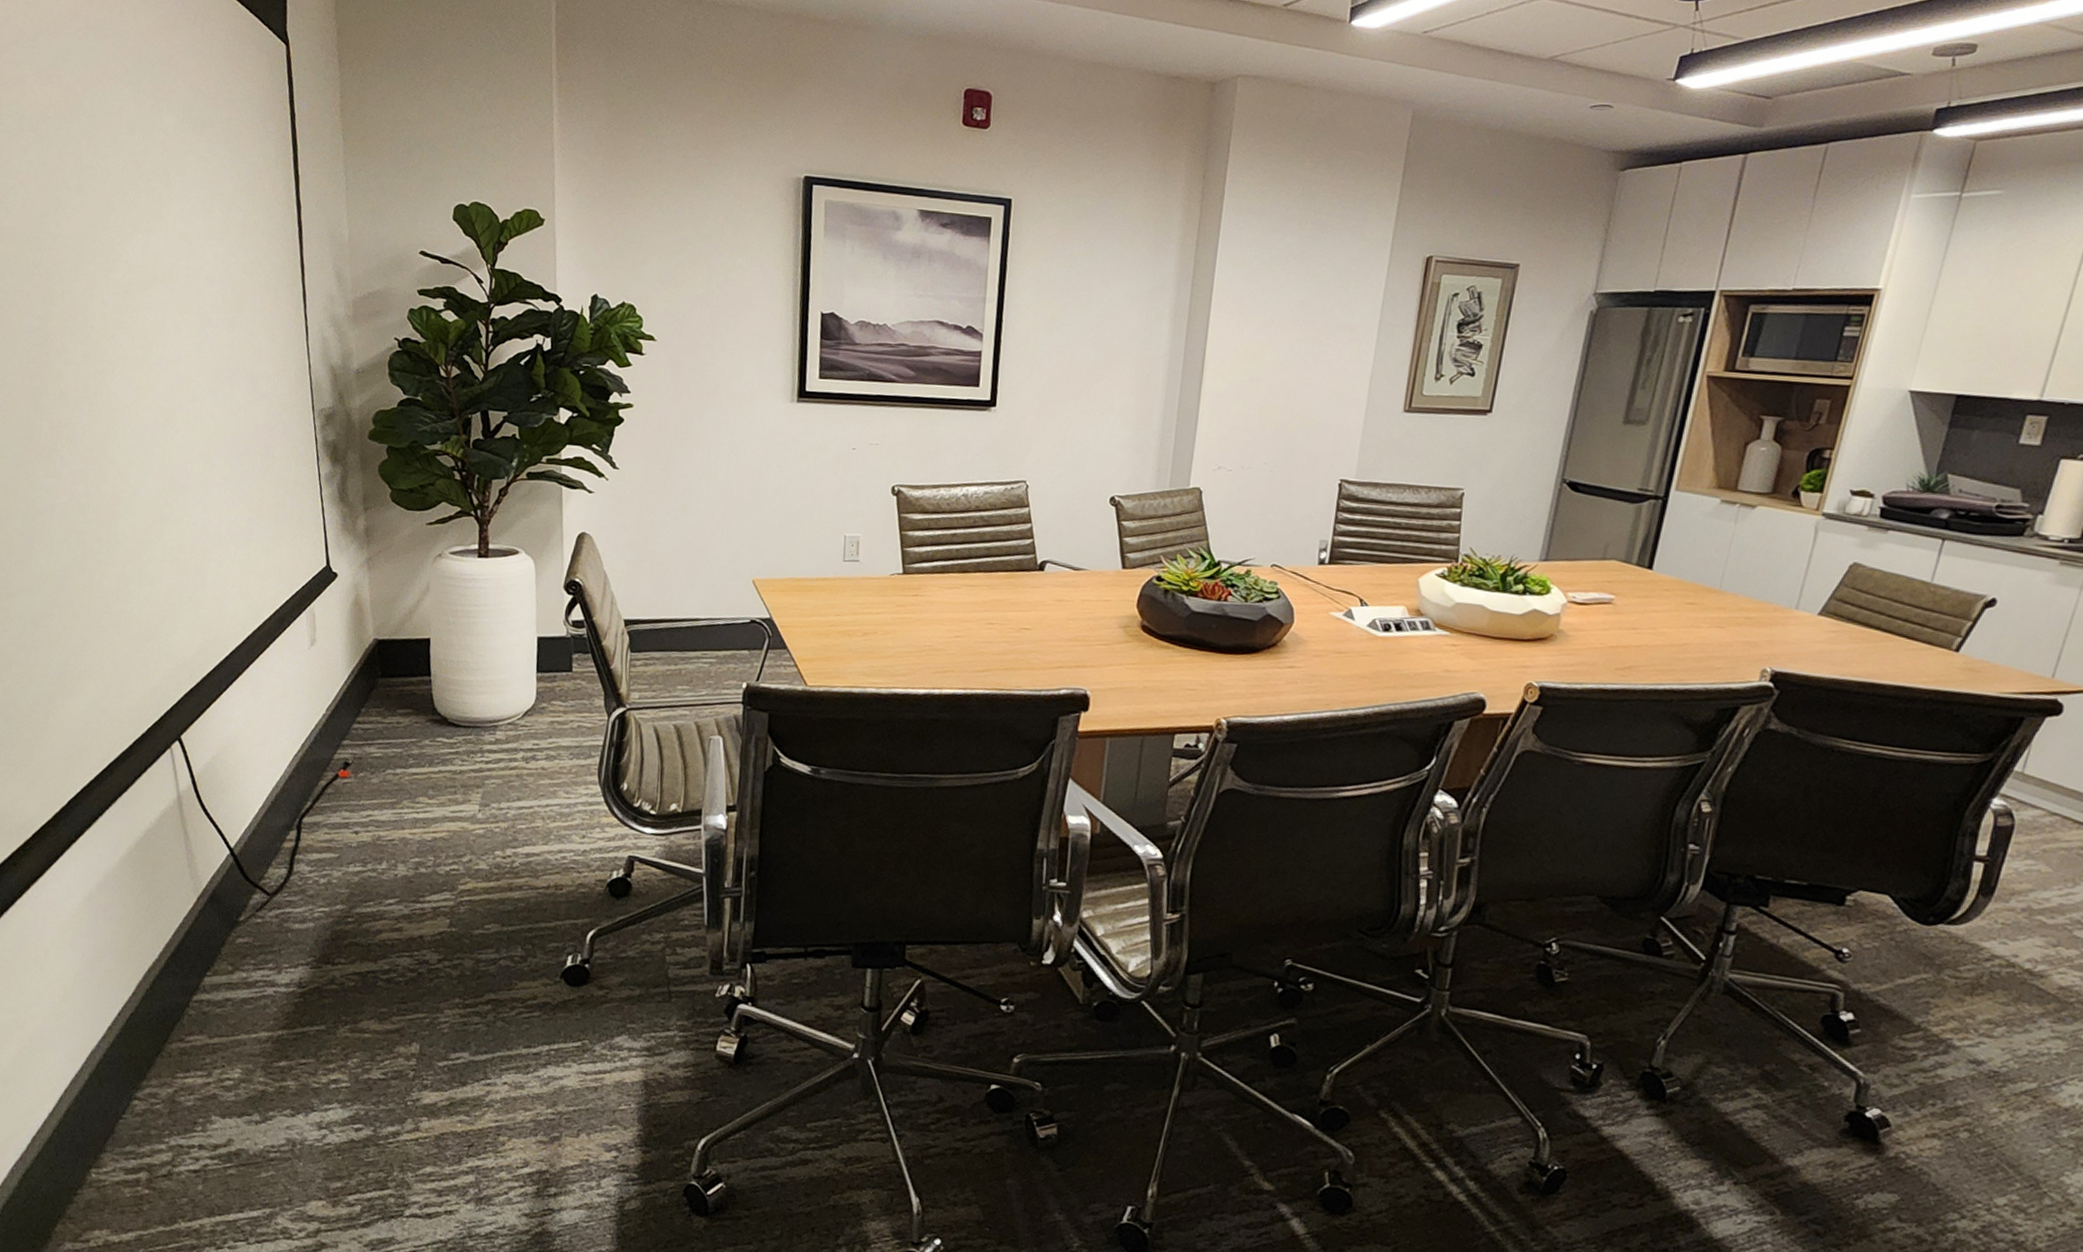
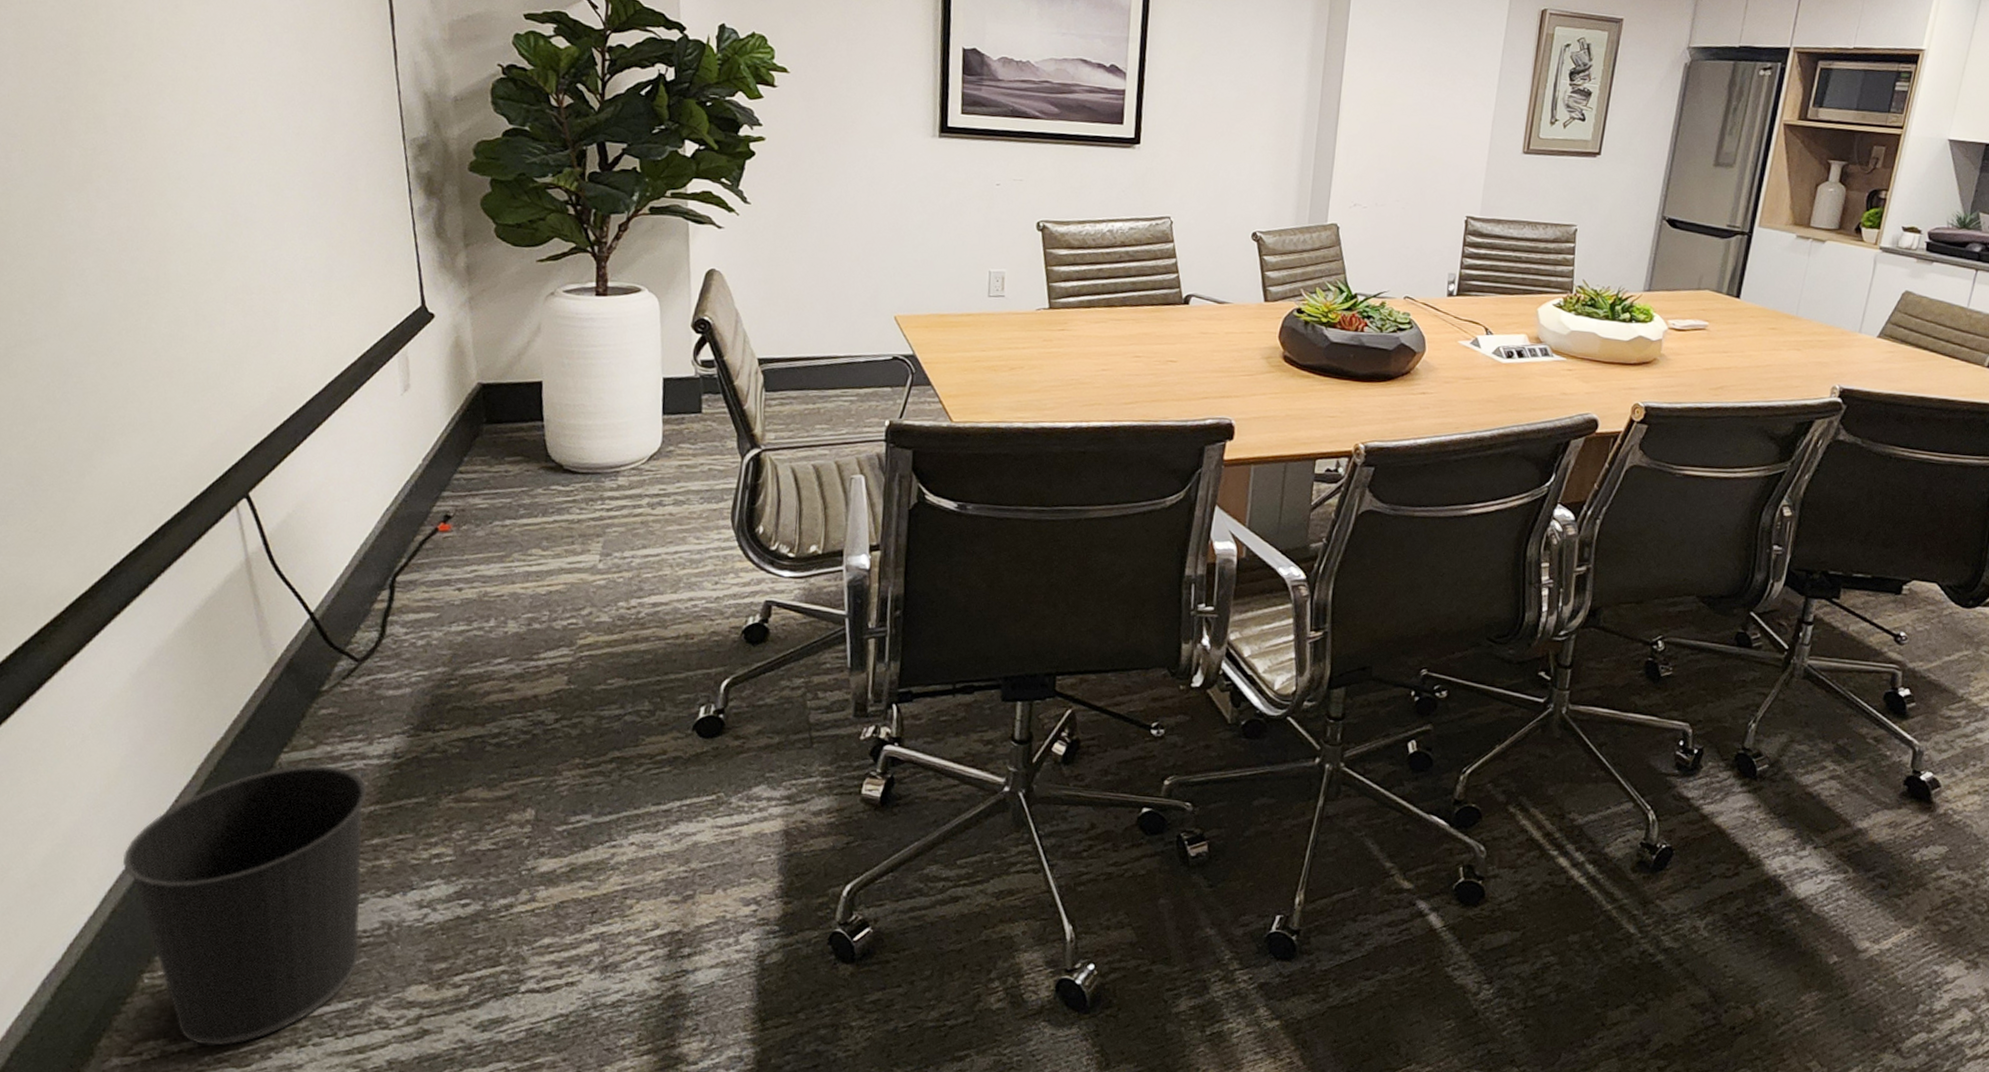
wastebasket: none [76,989,276,1240] -> present [123,765,367,1046]

